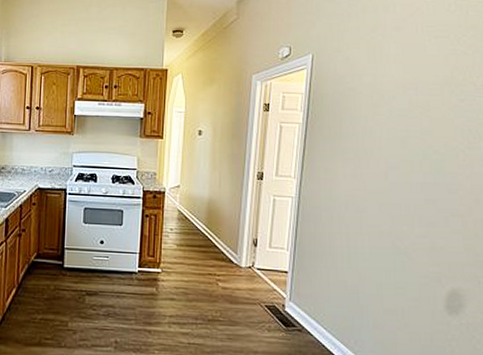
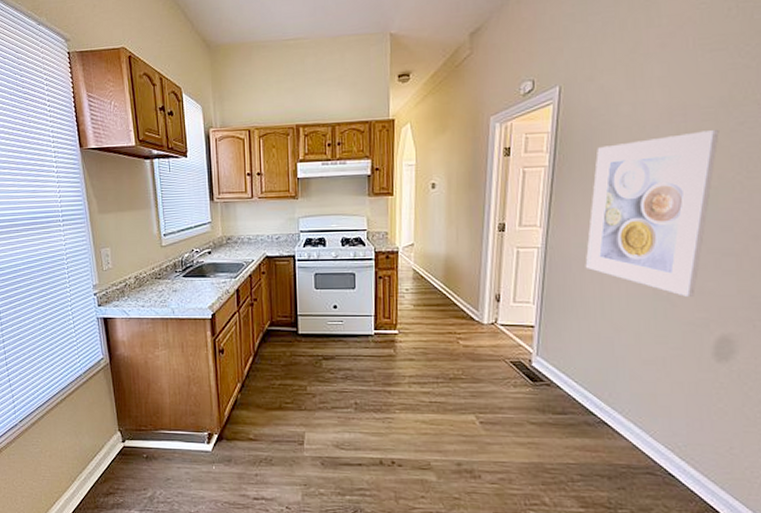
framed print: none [333,104,445,253] -> present [585,130,719,298]

